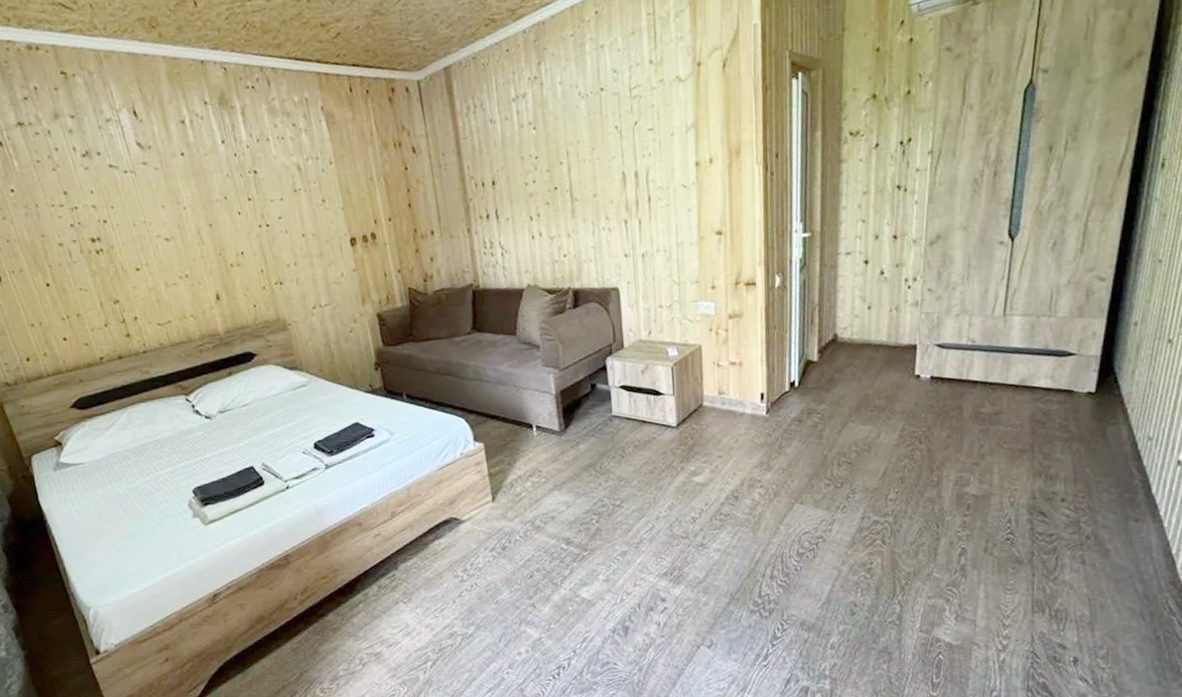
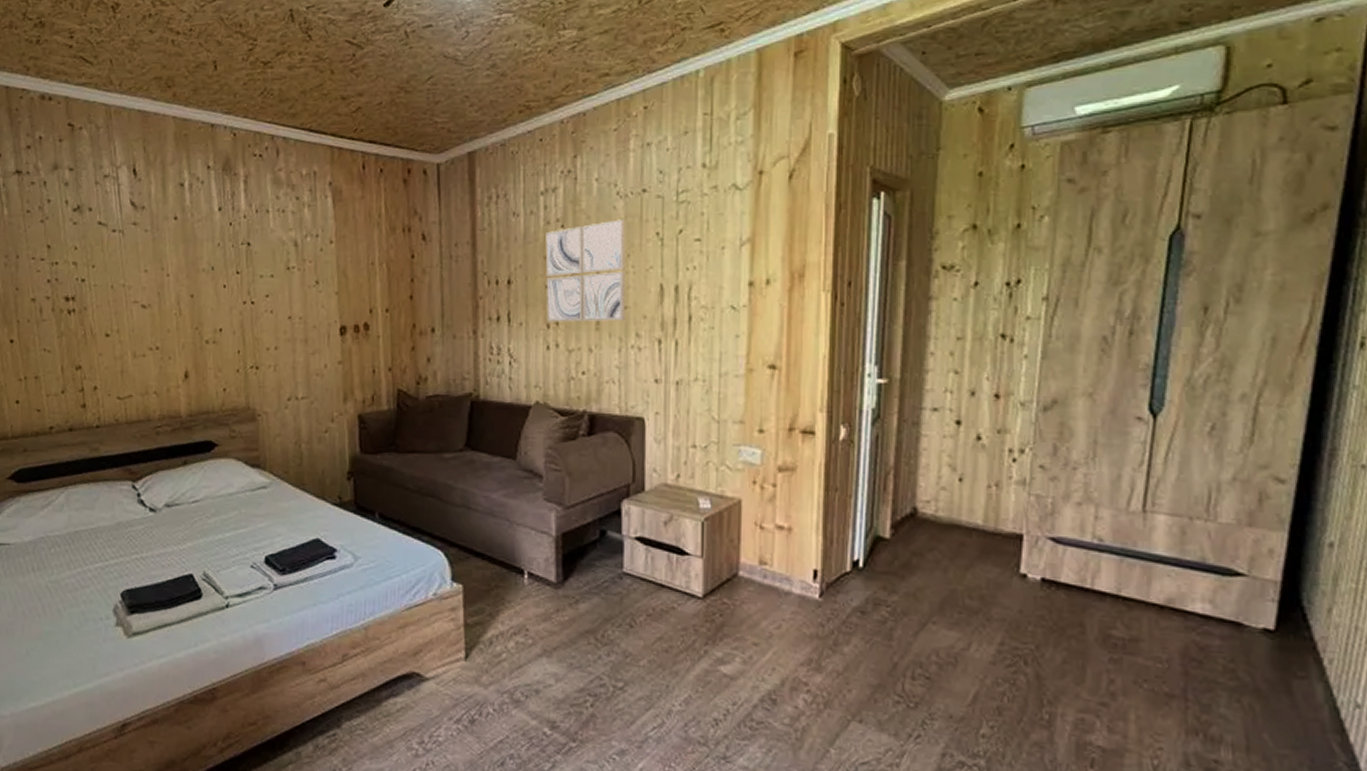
wall art: none [521,117,596,215] -> present [545,219,626,322]

